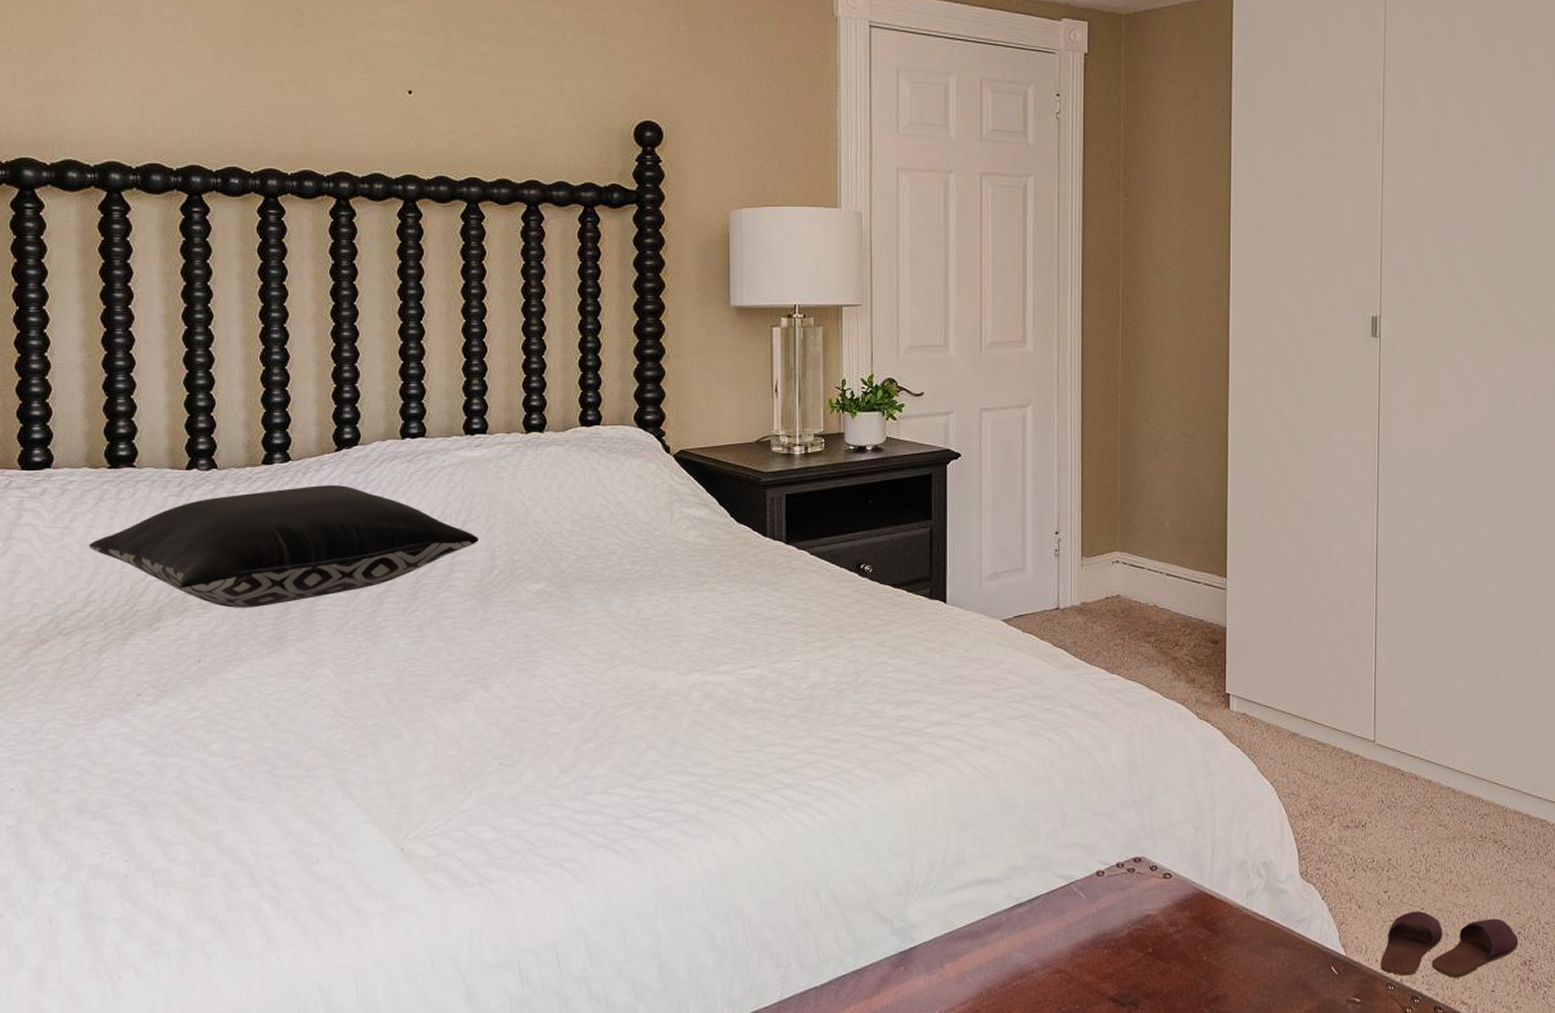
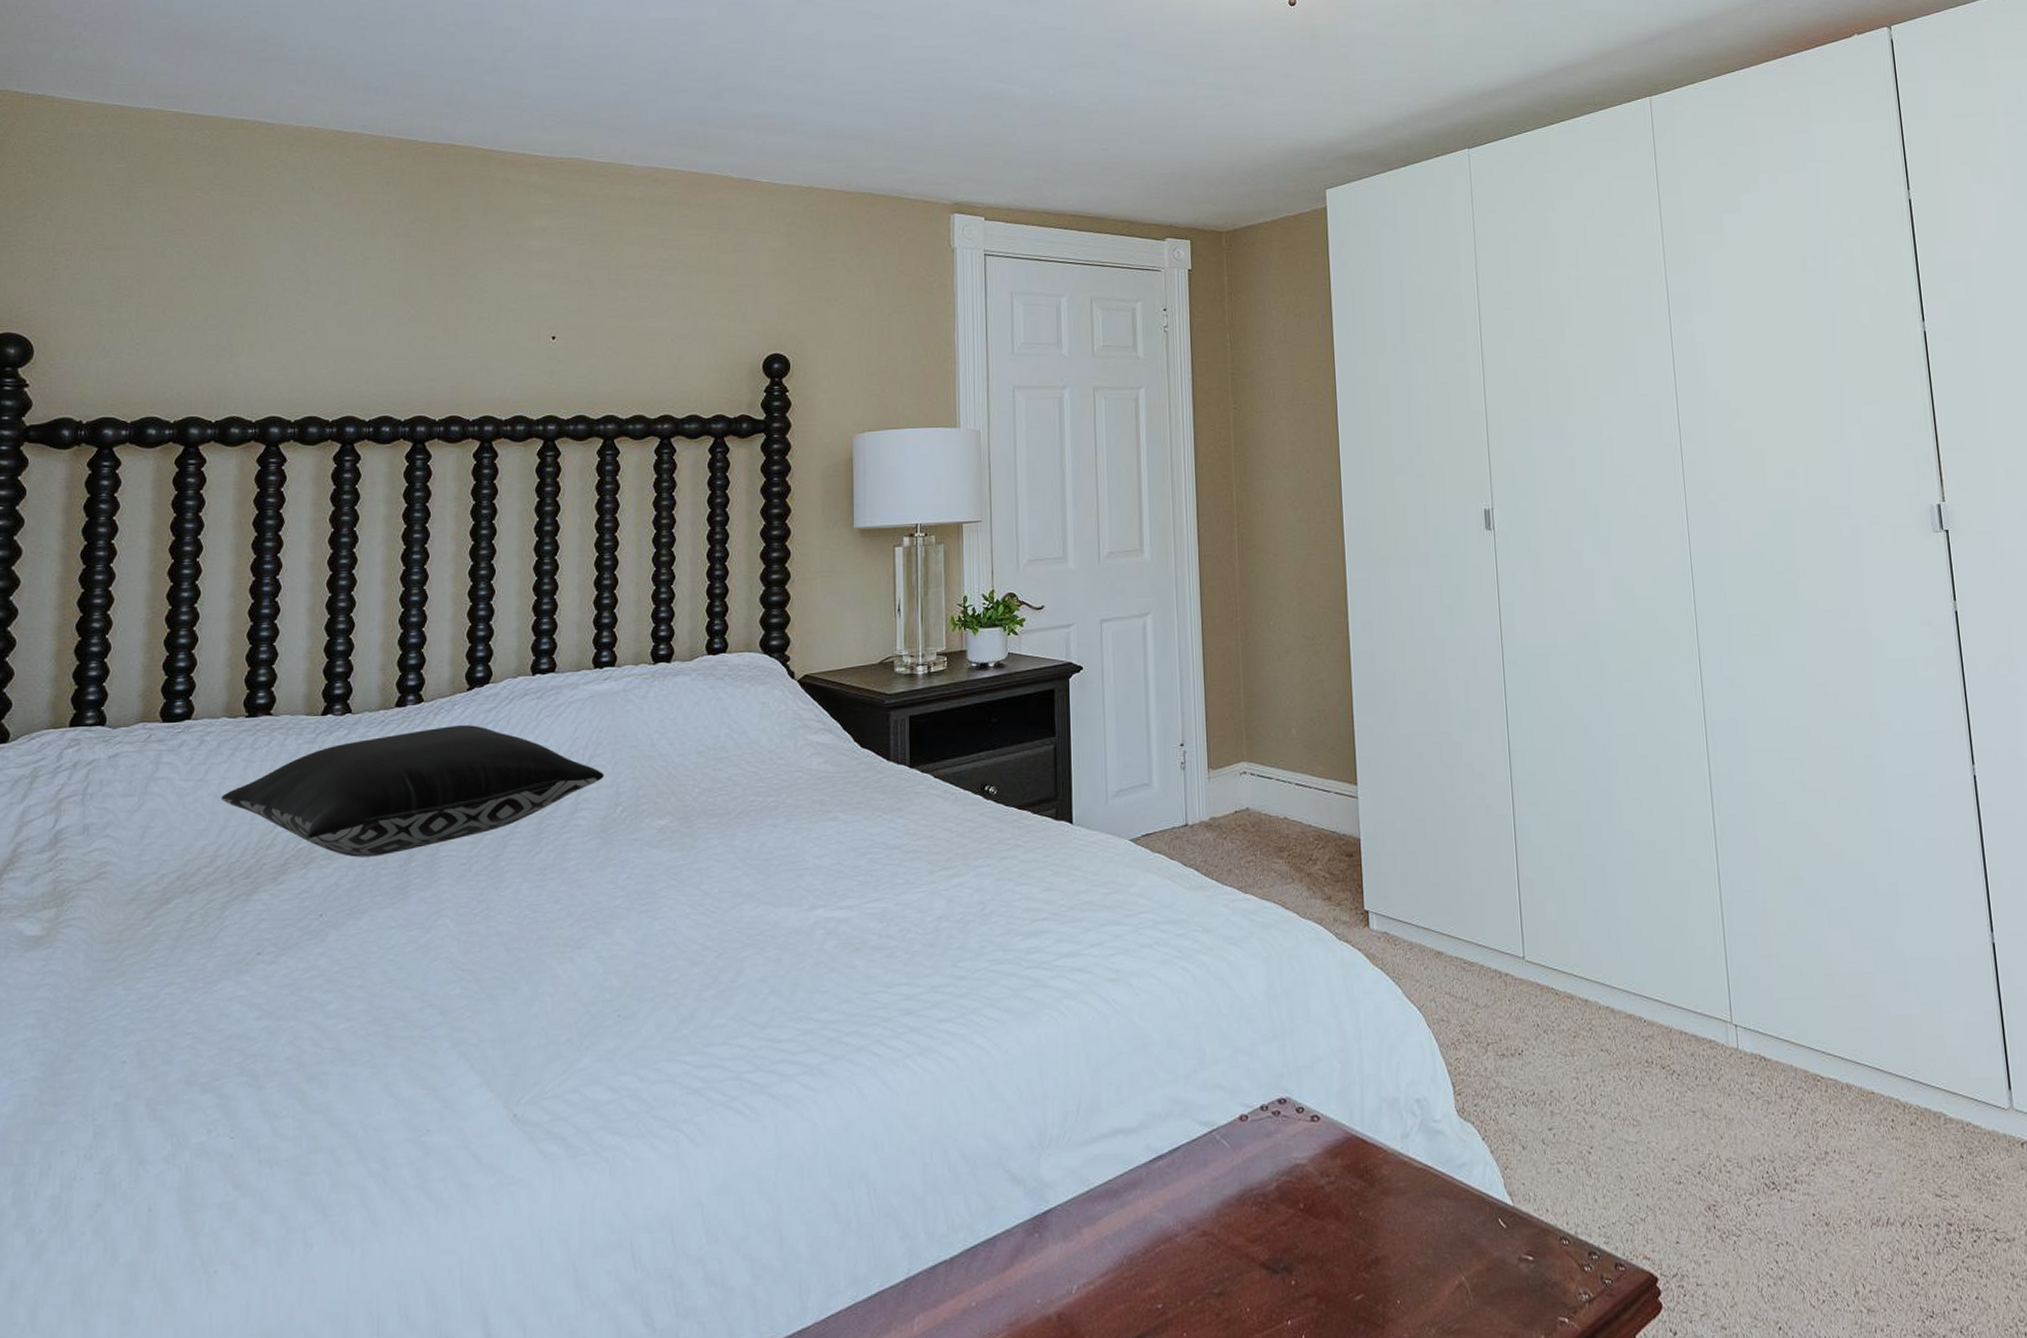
slippers: present [1380,911,1519,978] -> none [1551,1150,1700,1229]

